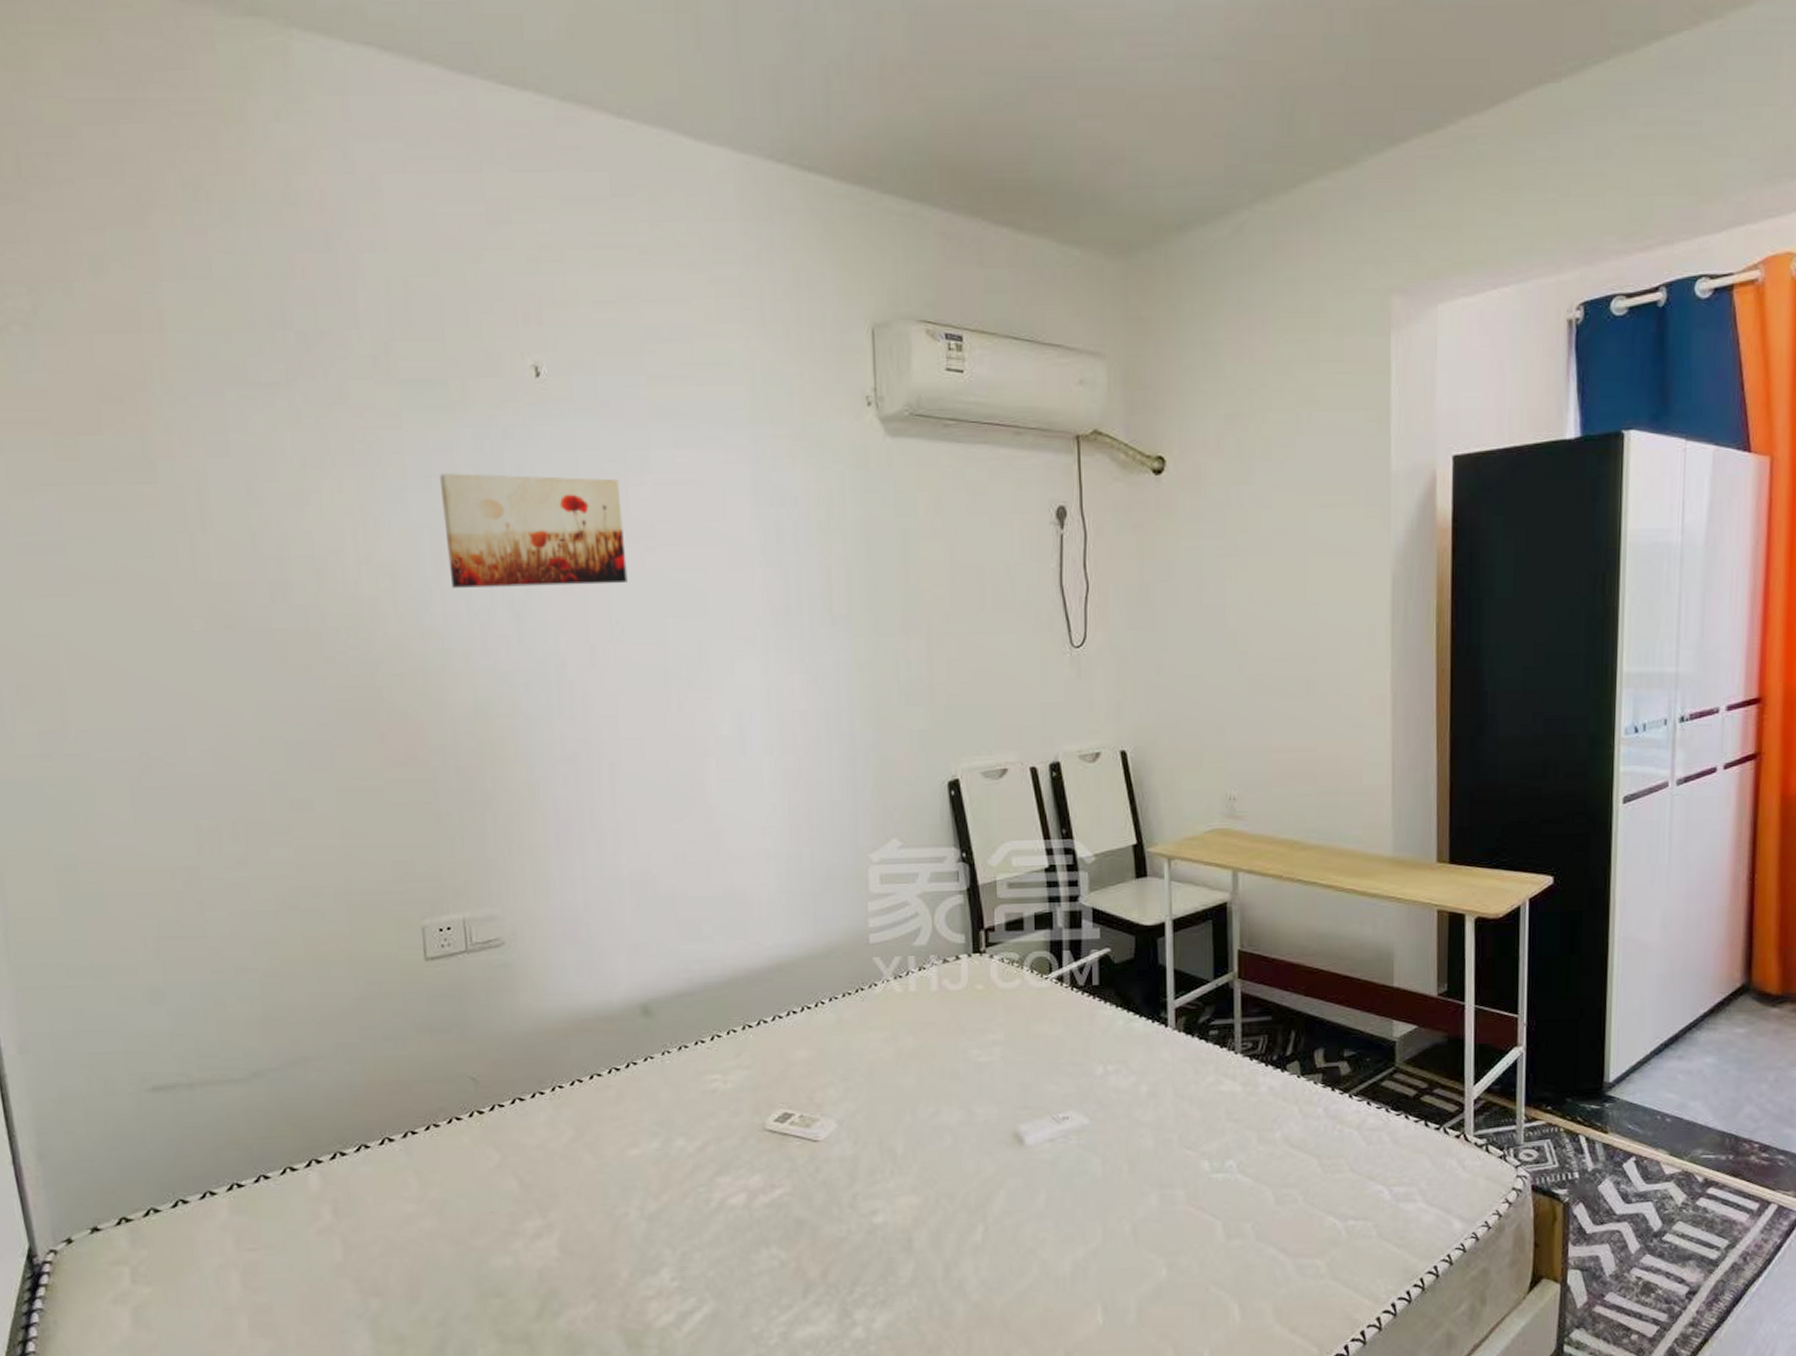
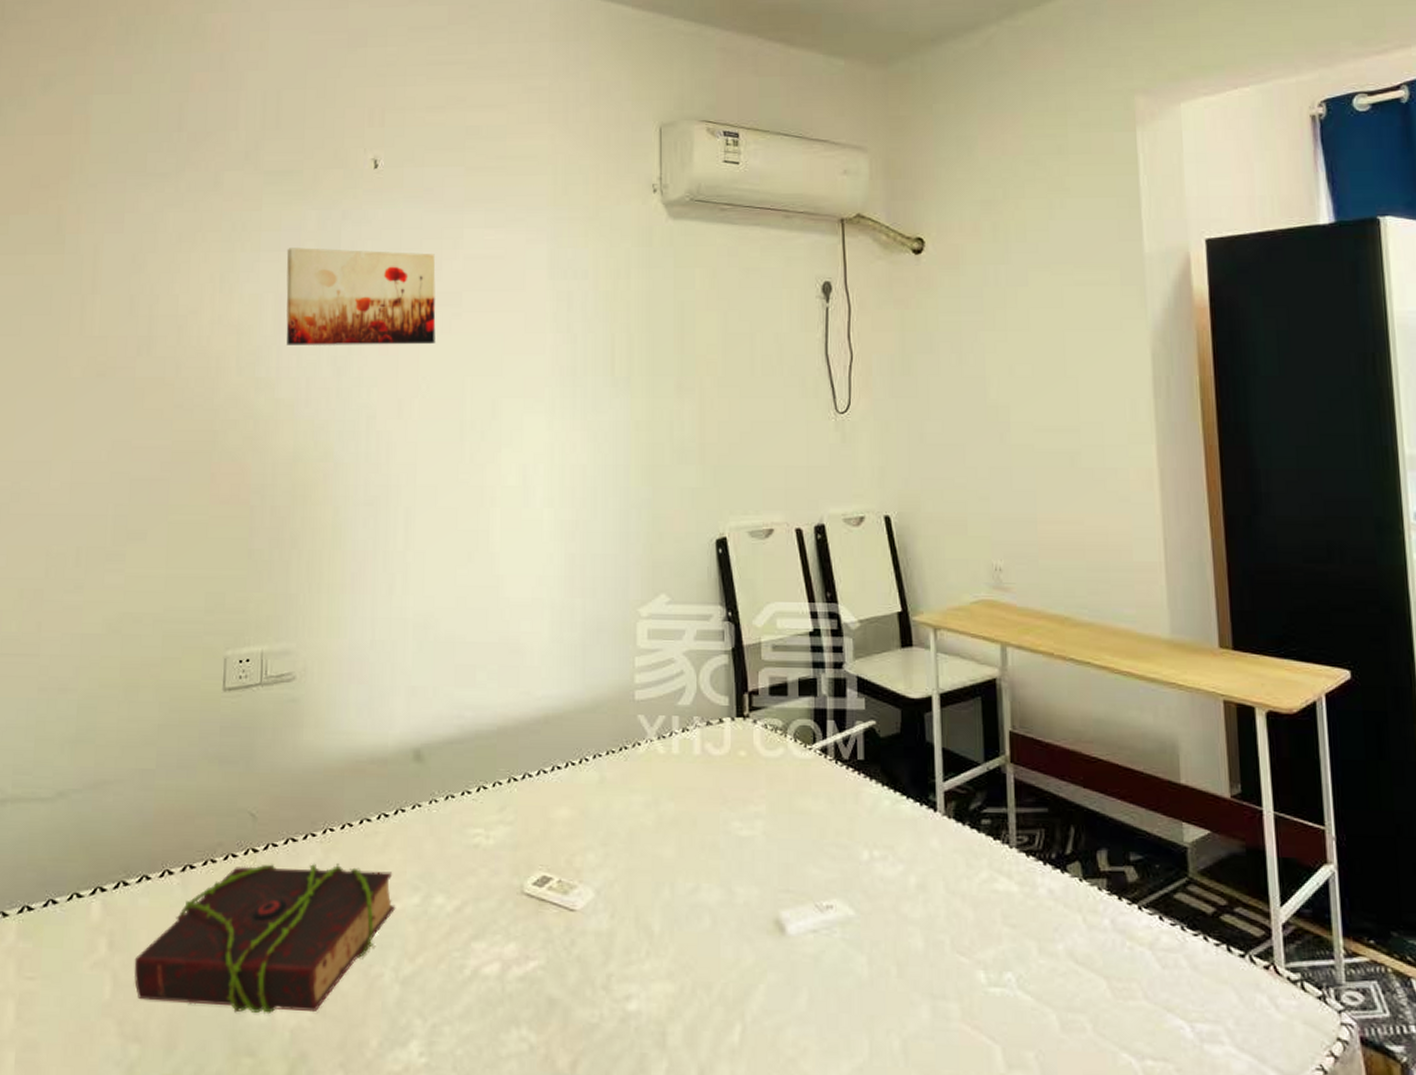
book: none [363,1118,636,1261] -> present [134,863,396,1013]

